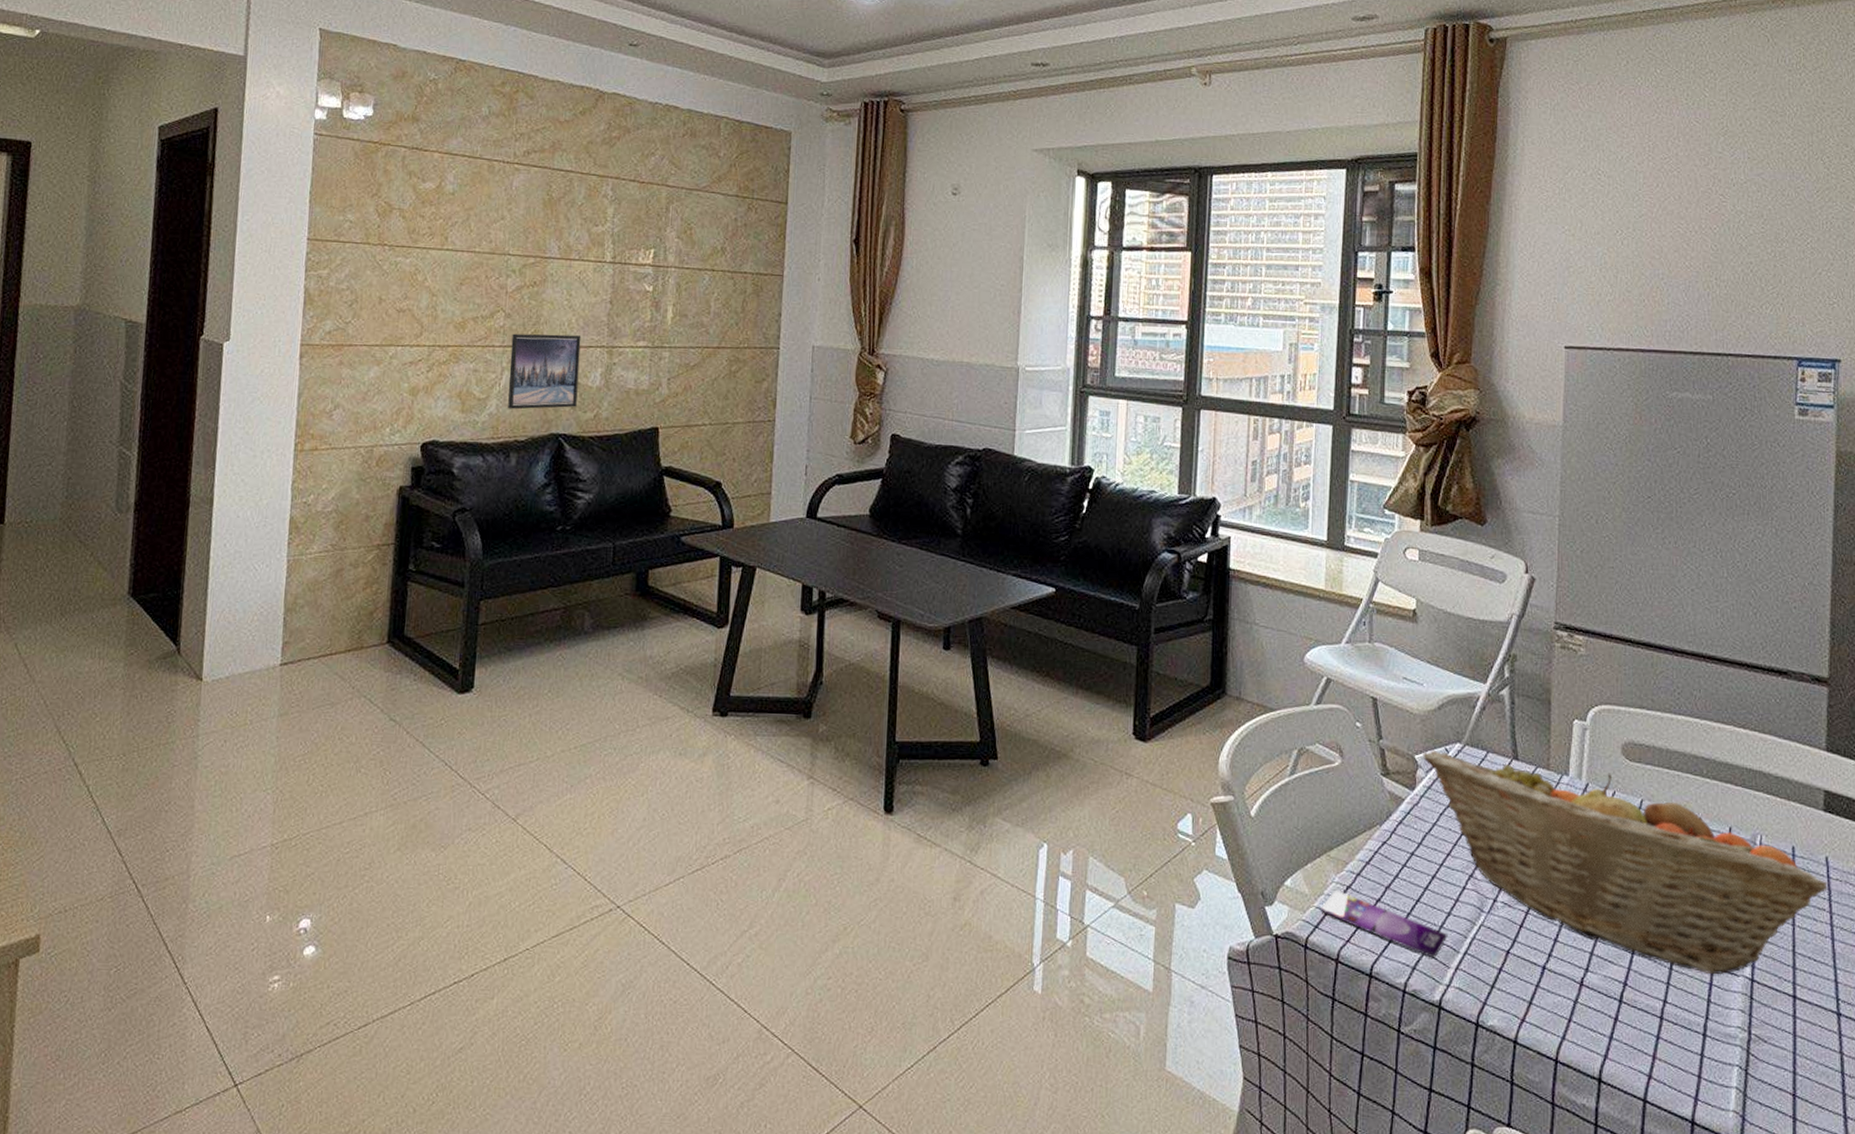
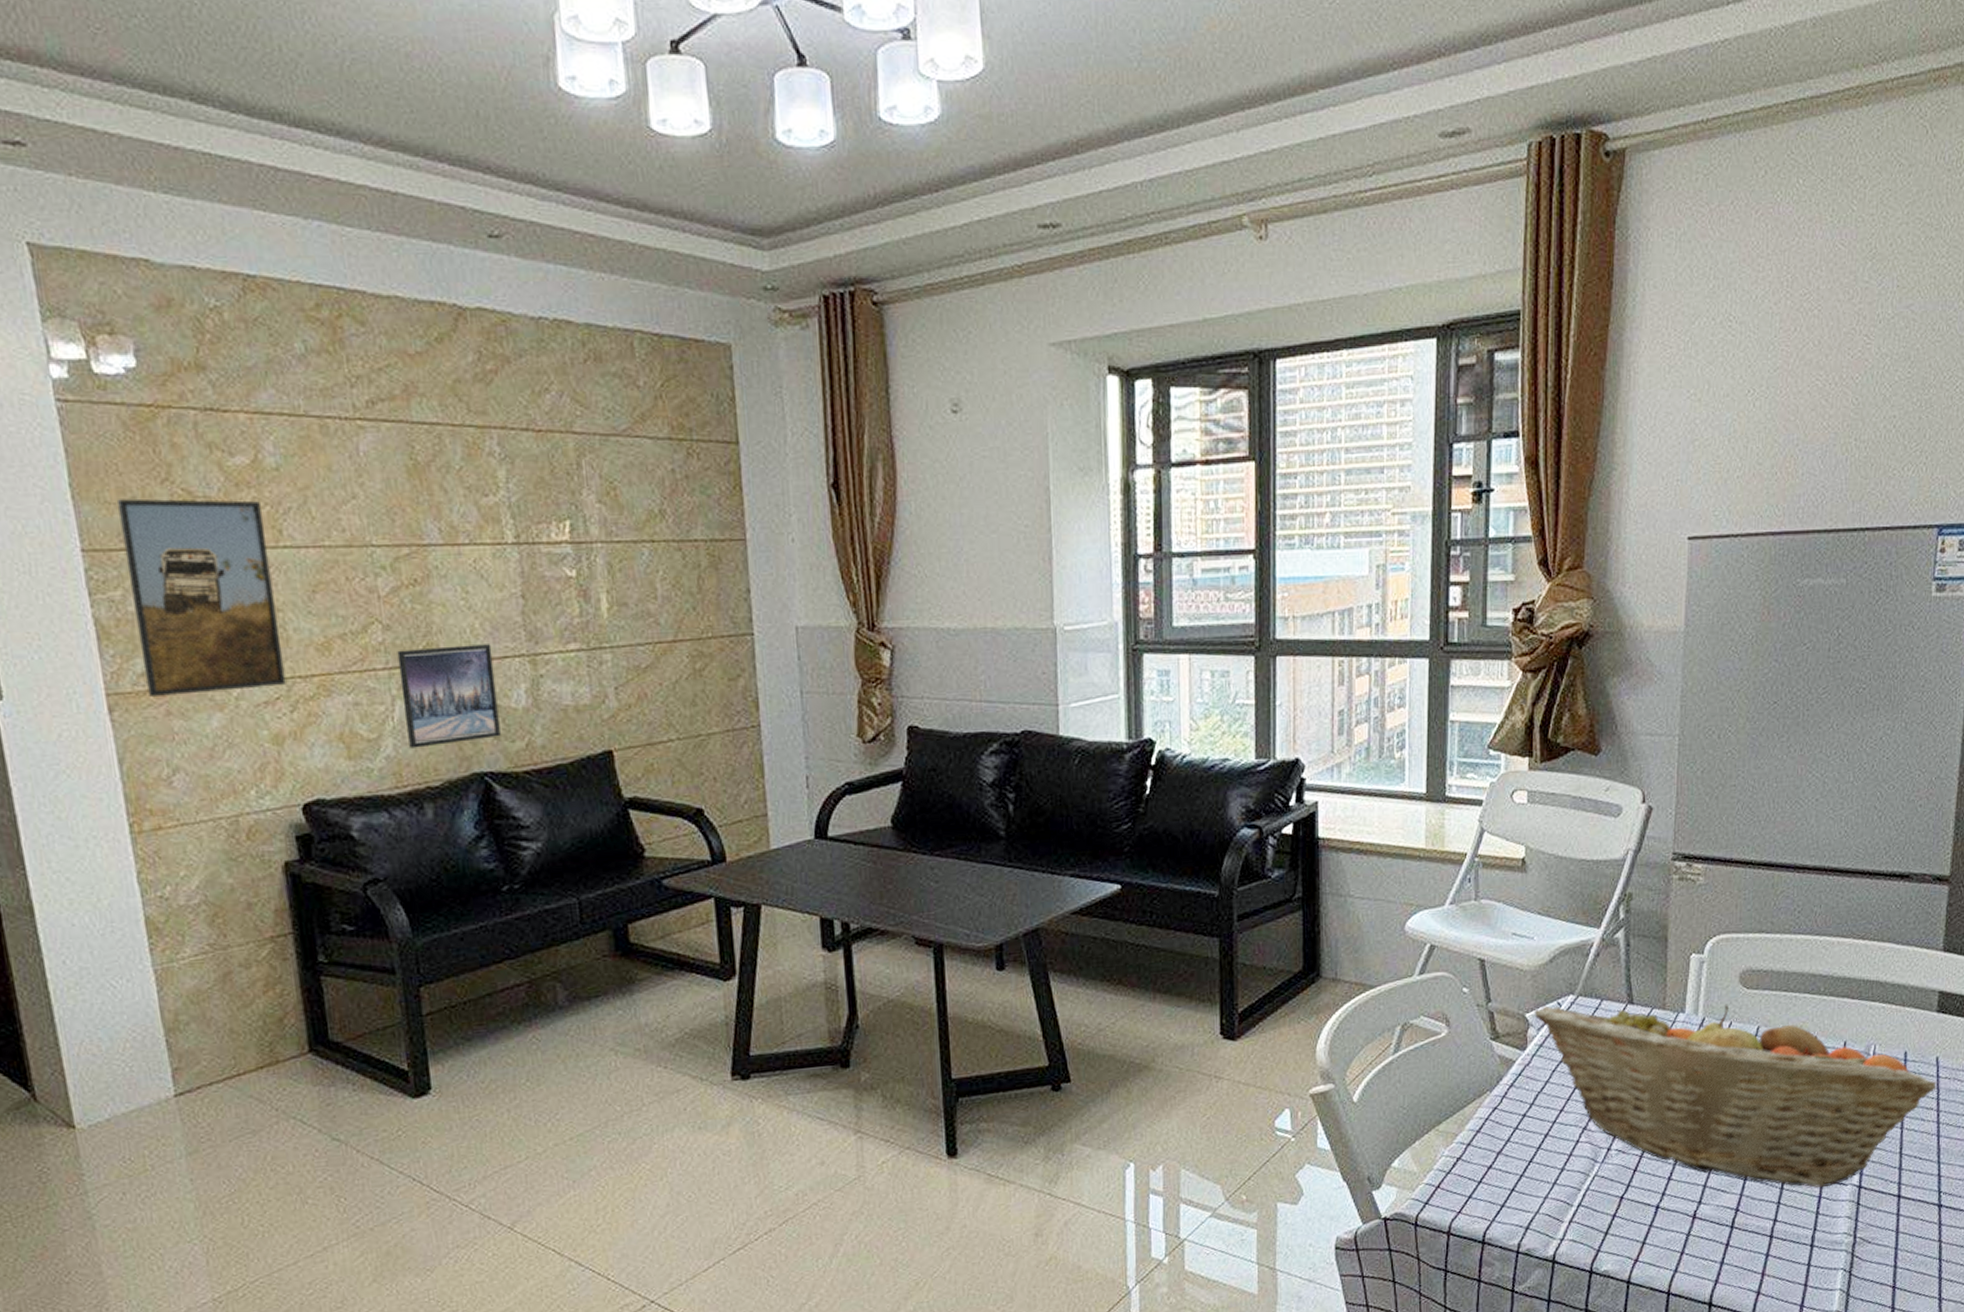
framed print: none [330,205,436,351] -> present [118,498,286,697]
smartphone: present [1321,891,1448,958] -> none [1430,1164,1561,1216]

